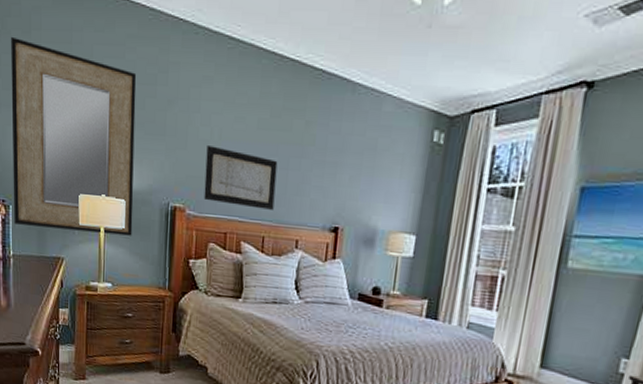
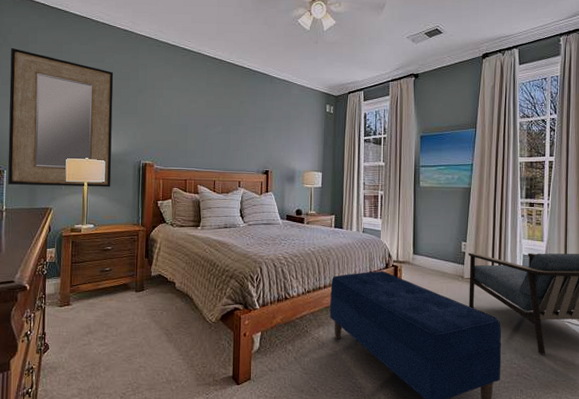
wall art: present [204,146,278,210] -> none [168,120,222,161]

